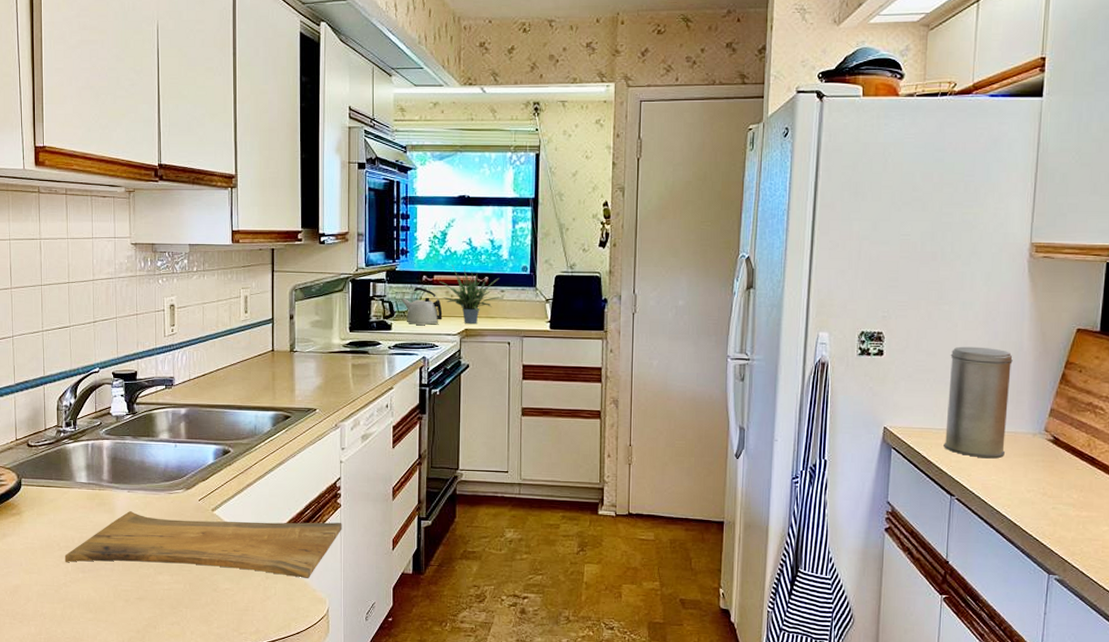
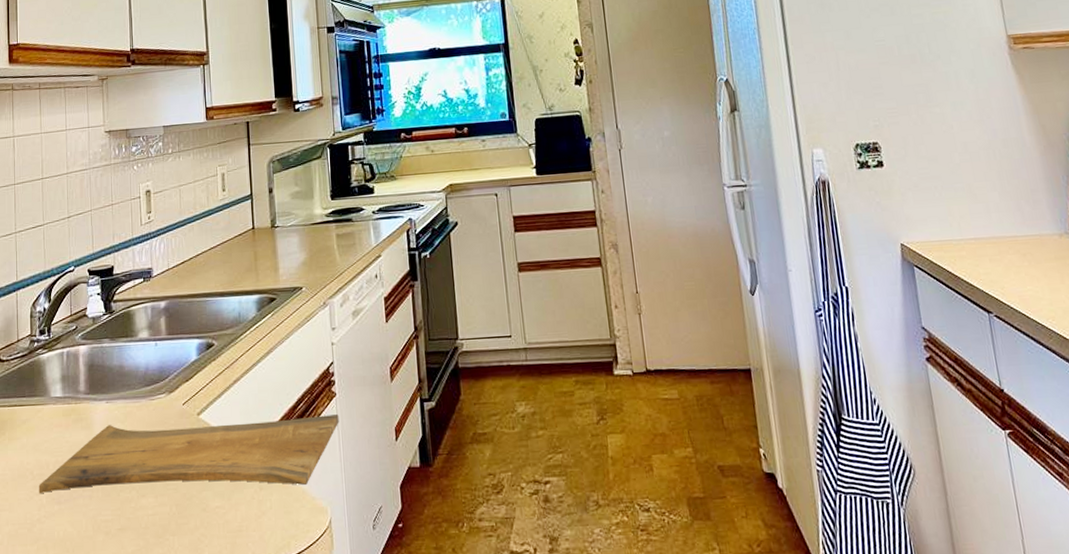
kettle: present [401,286,443,326] -> none [381,145,425,186]
potted plant: present [440,265,504,325] -> none [418,119,485,179]
canister: present [943,346,1013,459] -> none [952,147,1035,267]

